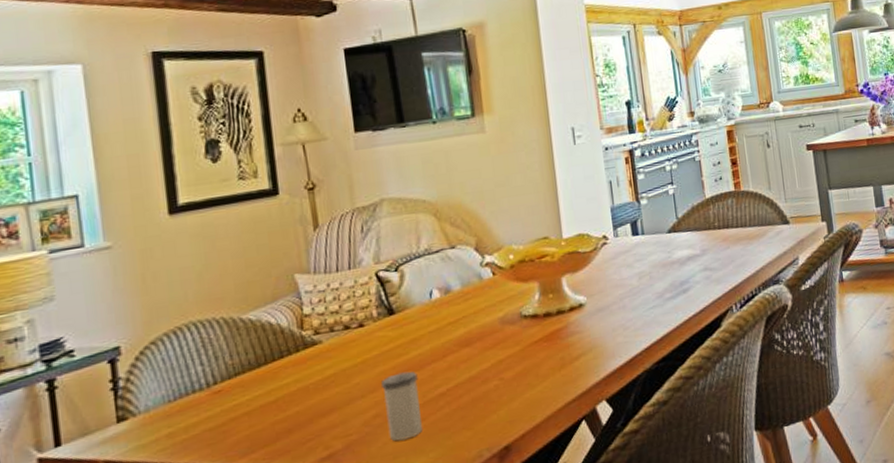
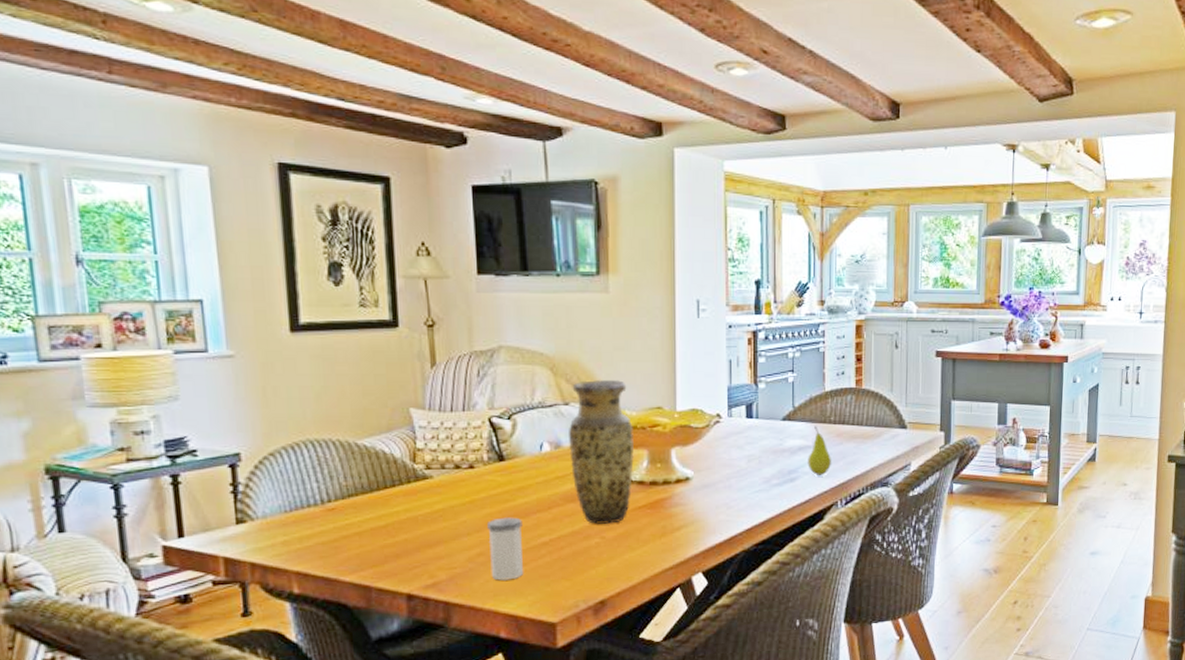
vase: none [457,216,526,366] -> present [569,380,634,524]
fruit: none [697,234,722,283] -> present [807,426,832,475]

